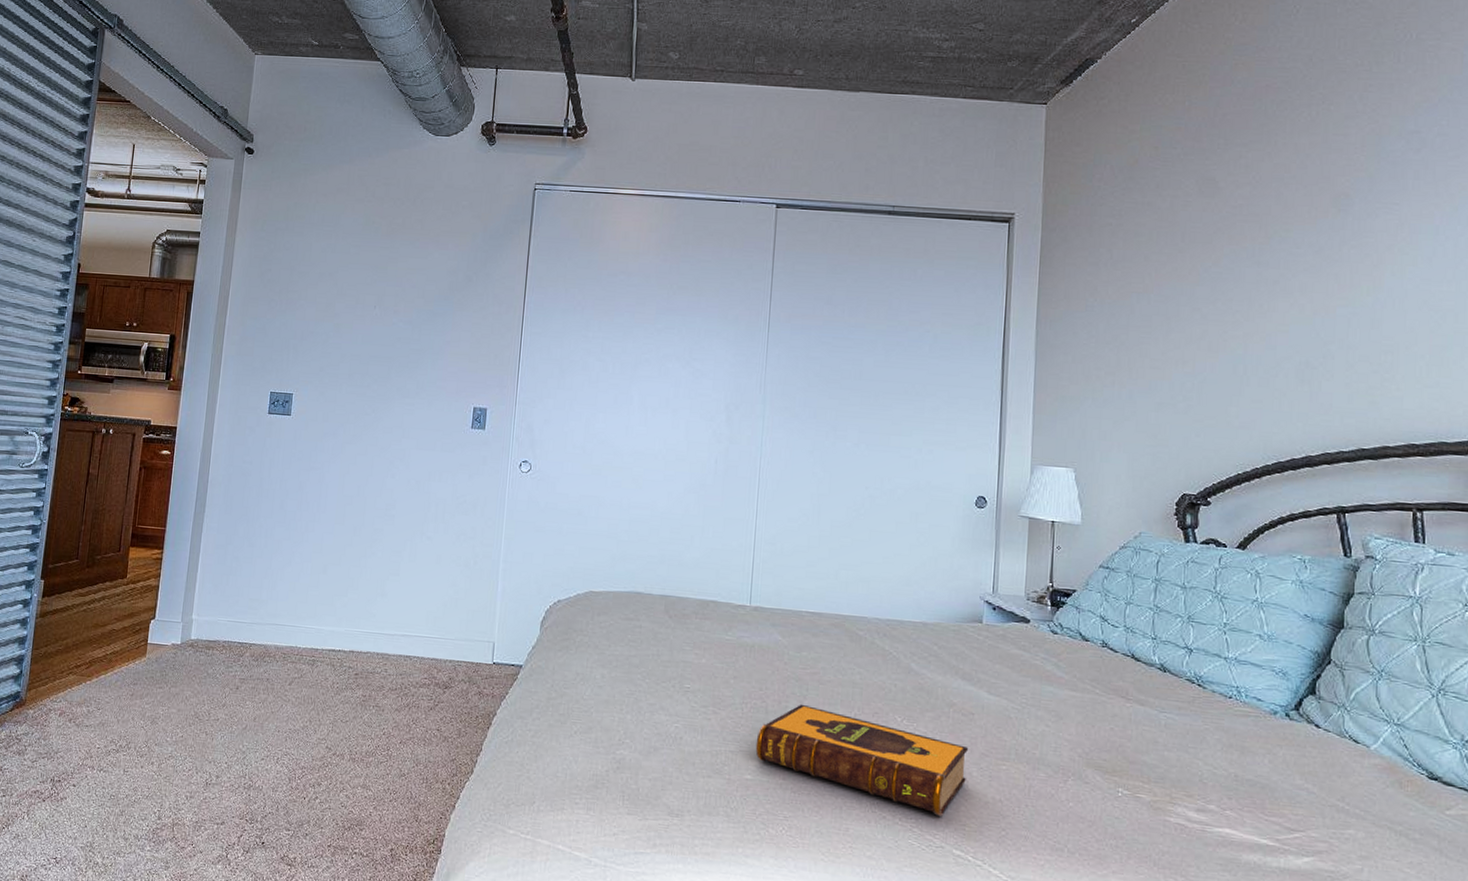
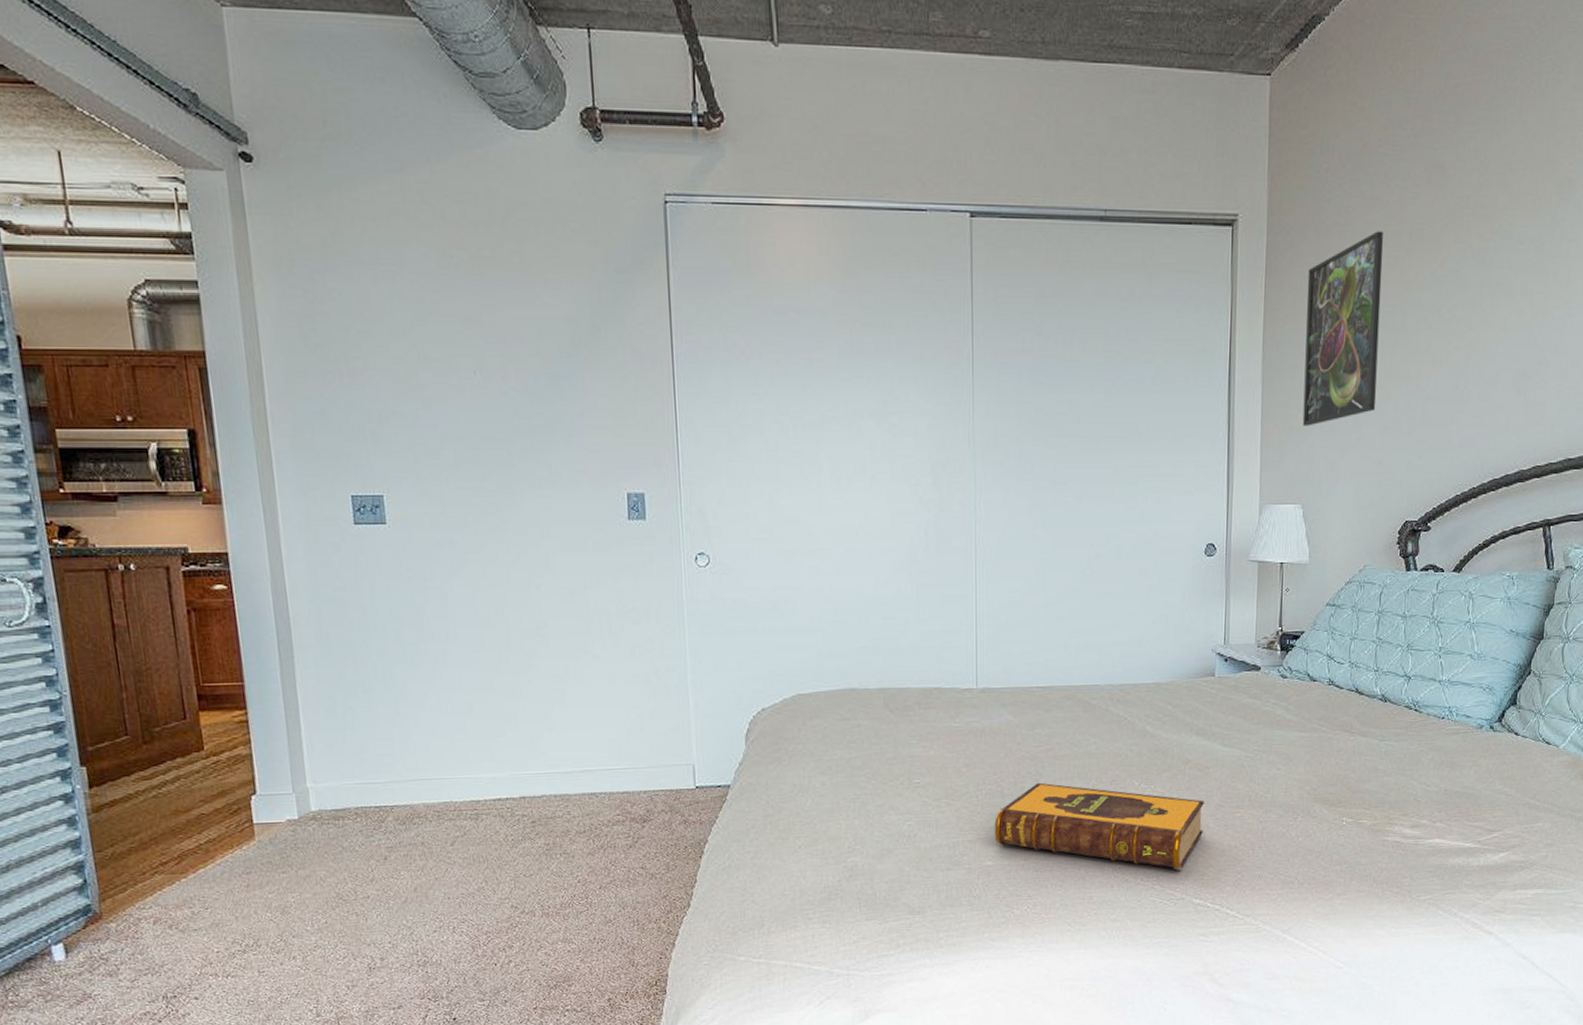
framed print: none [1075,232,1156,398] -> present [1302,231,1384,426]

